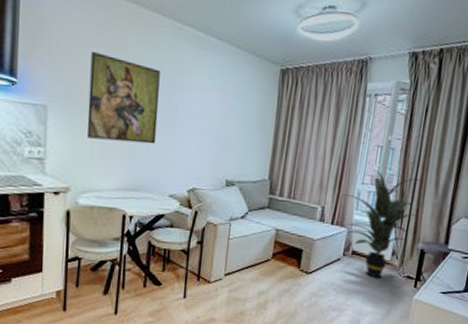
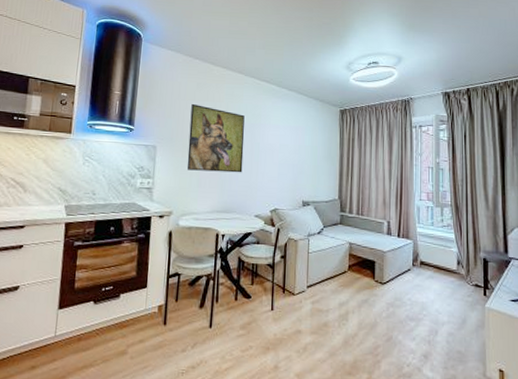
indoor plant: present [342,169,423,278] -> none [404,187,474,287]

